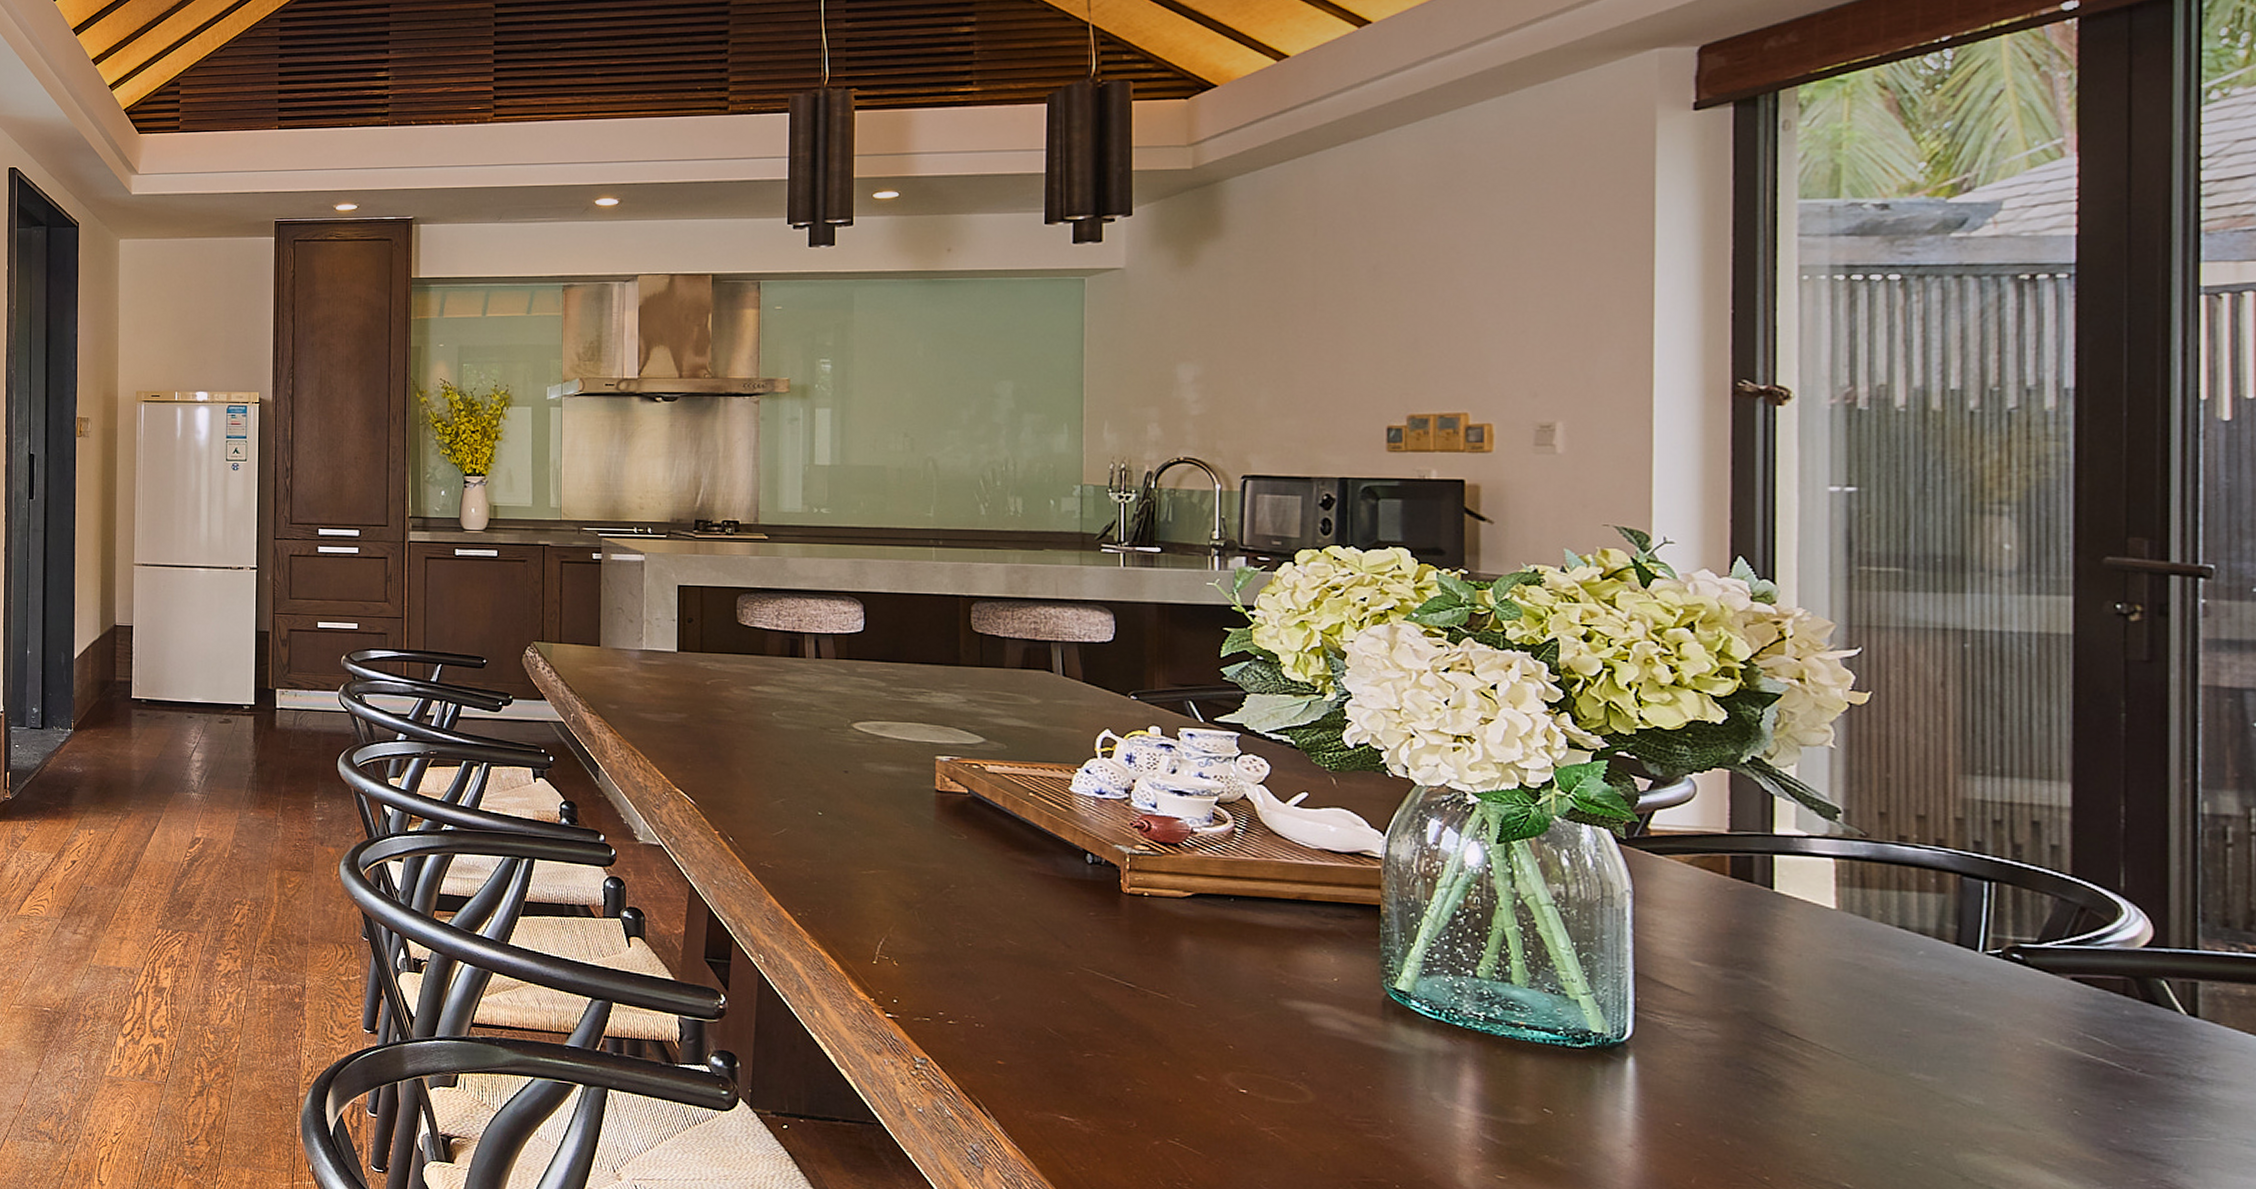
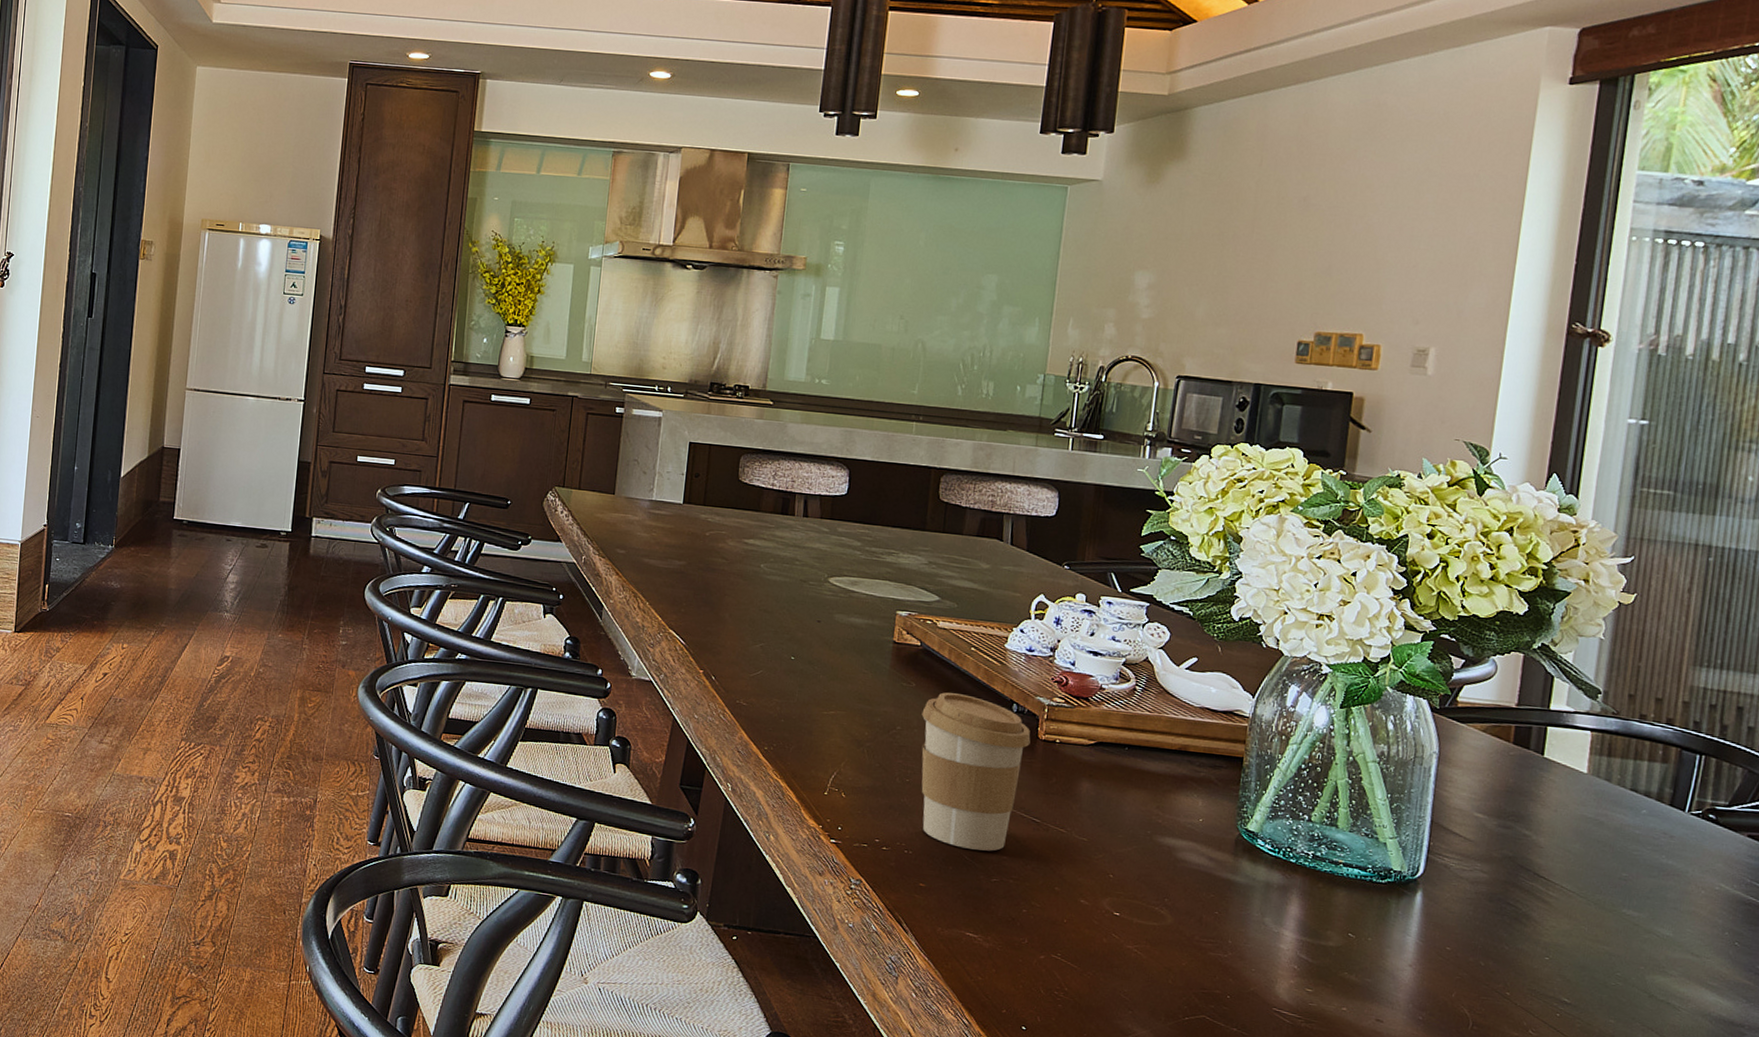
coffee cup: none [978,844,1113,1022] -> present [921,692,1031,851]

